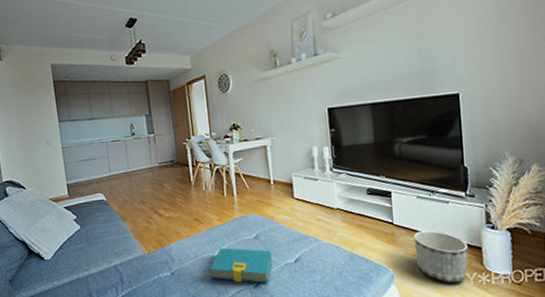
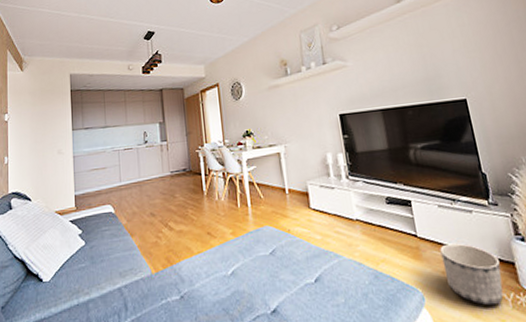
book: present [209,247,272,283] -> none [221,265,290,308]

